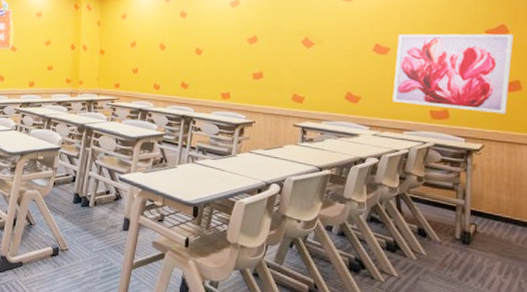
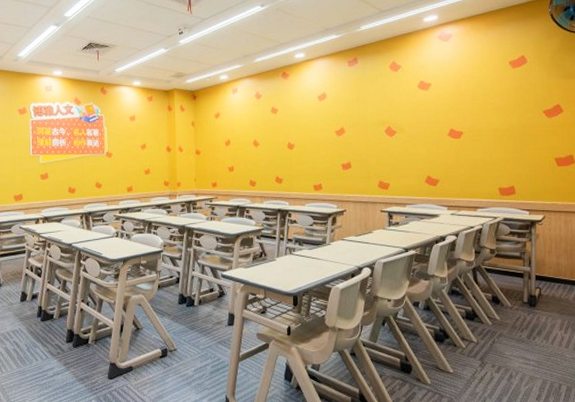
wall art: present [392,33,513,115] -> none [466,113,567,187]

